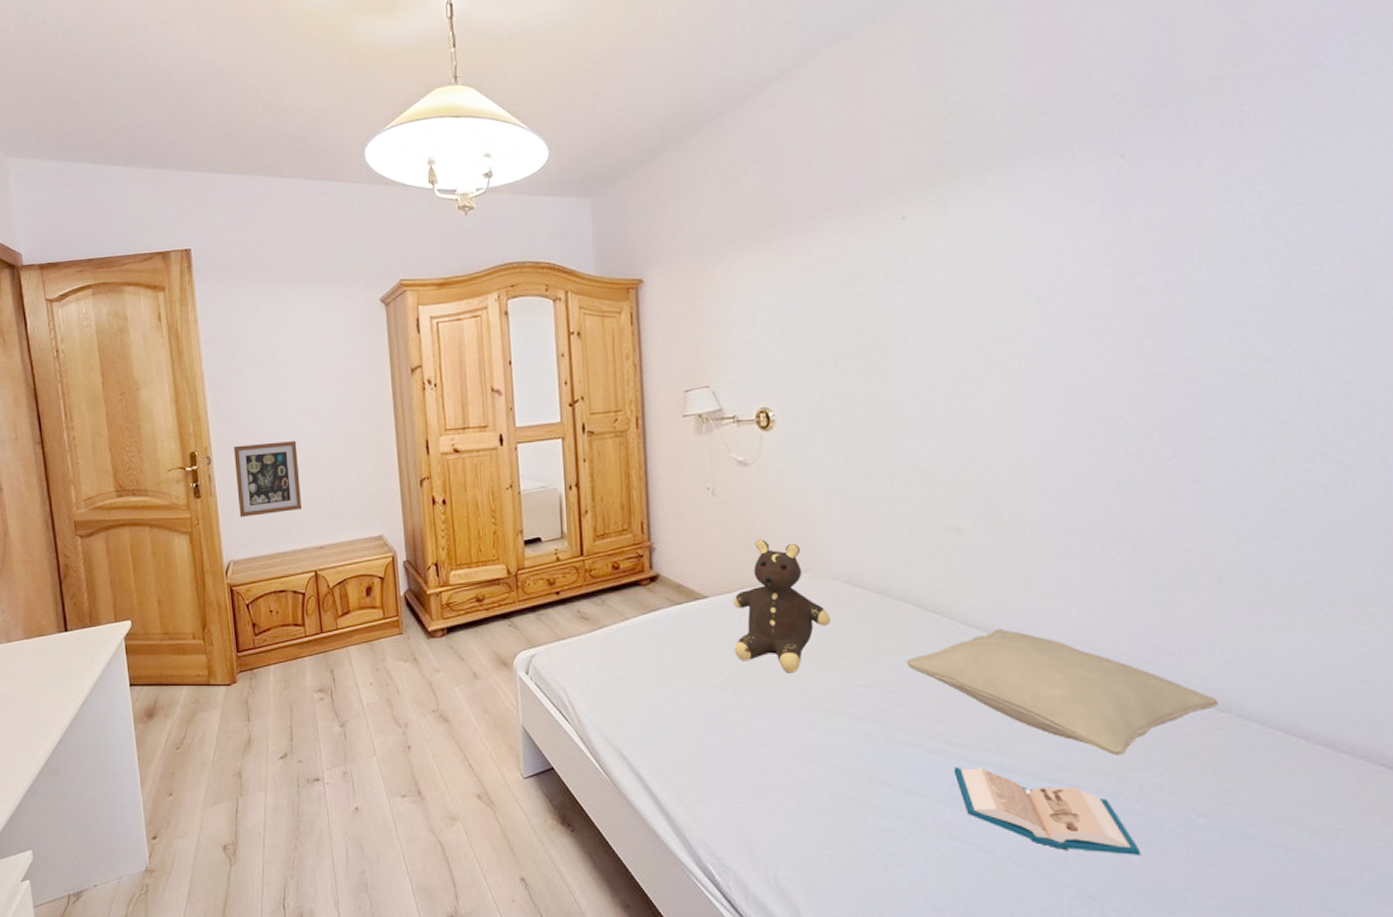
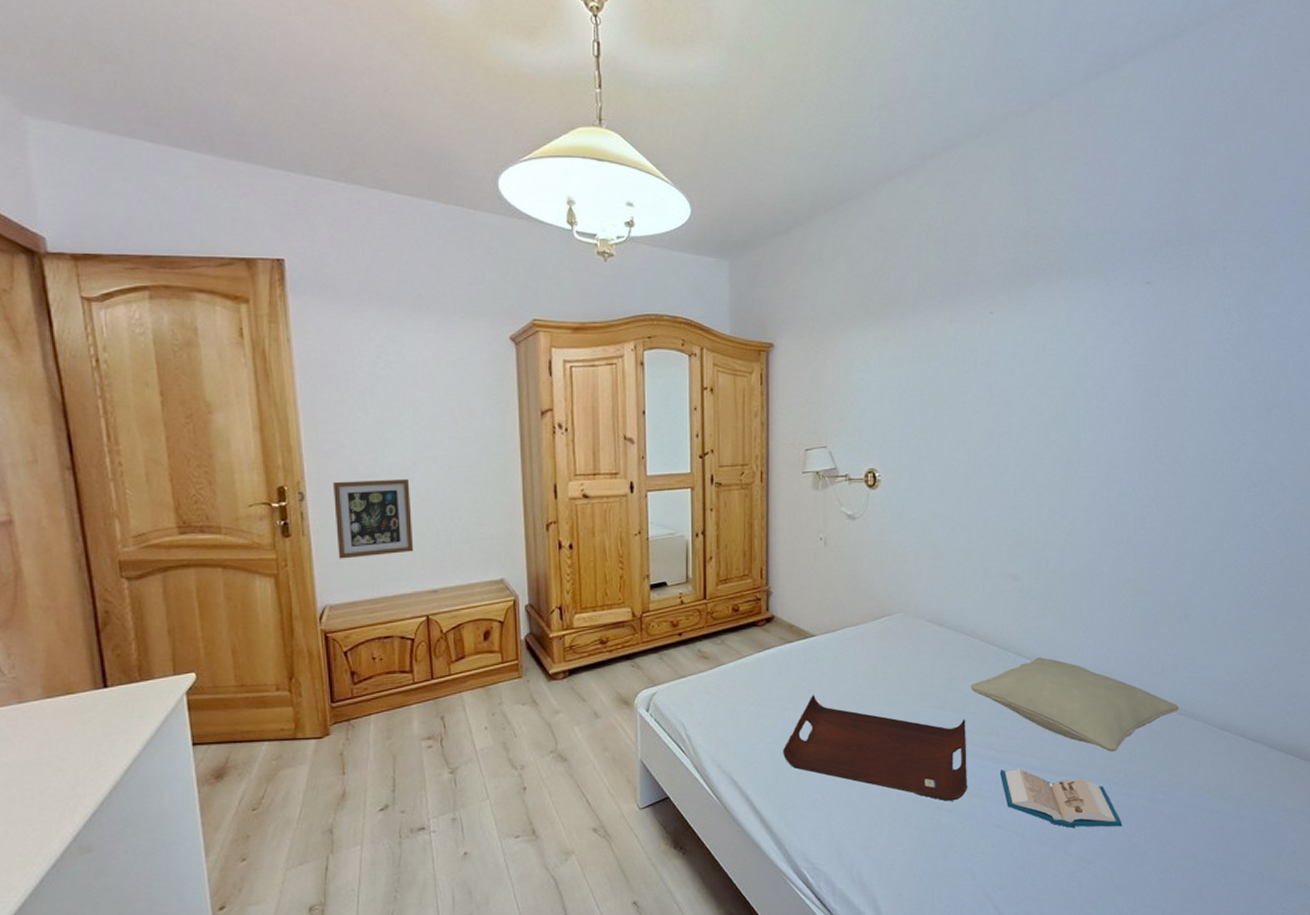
serving tray: none [677,664,912,801] -> present [783,695,968,801]
teddy bear: present [732,539,831,673] -> none [836,584,915,700]

